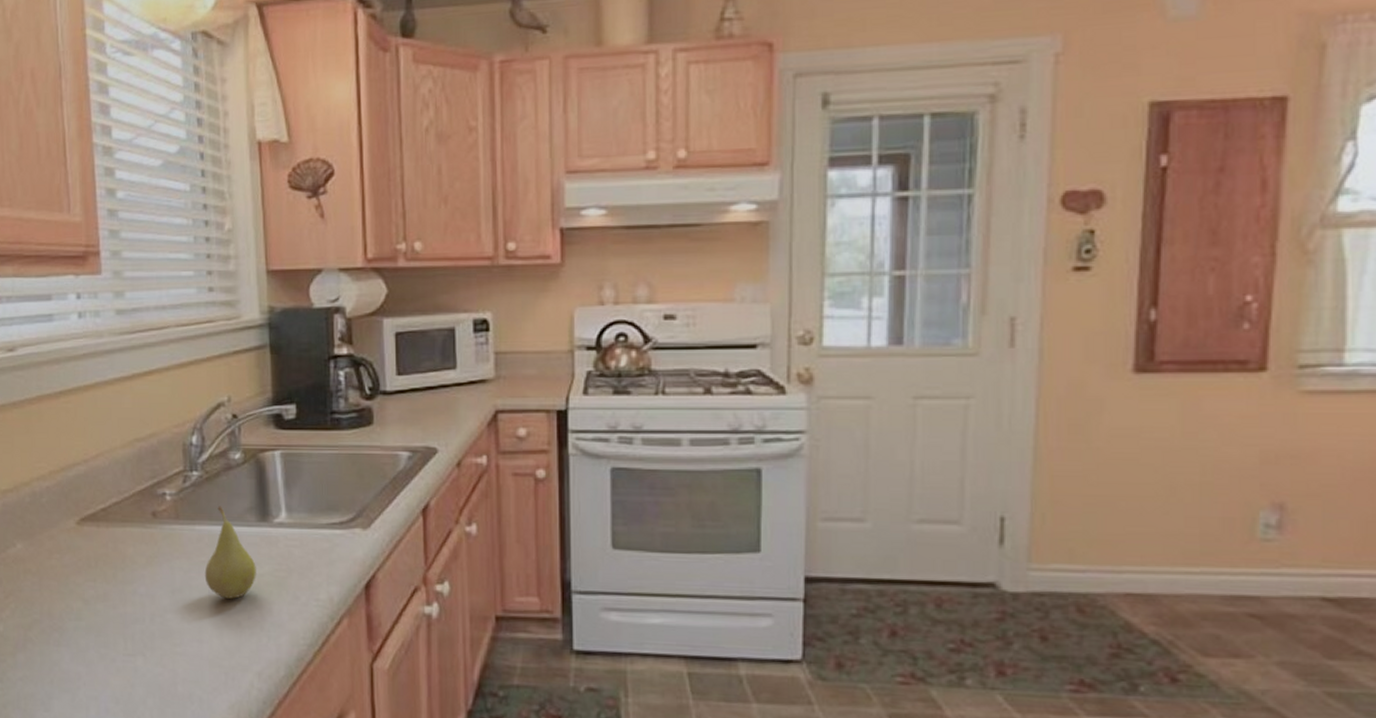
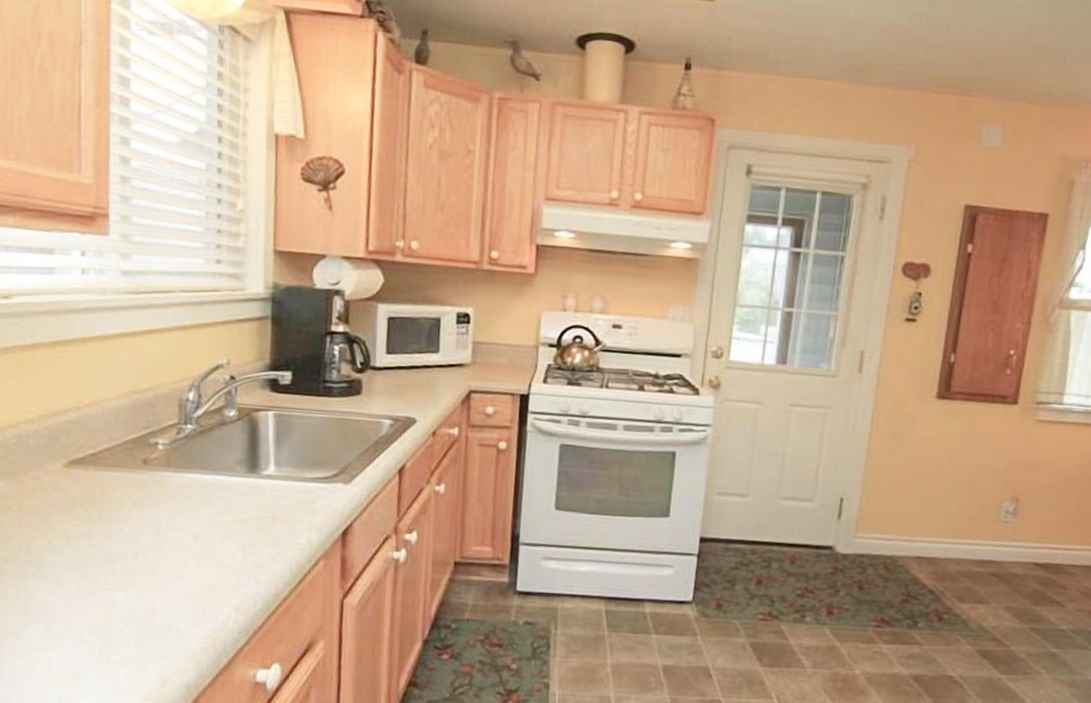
fruit: present [204,506,256,599] -> none [191,457,242,541]

